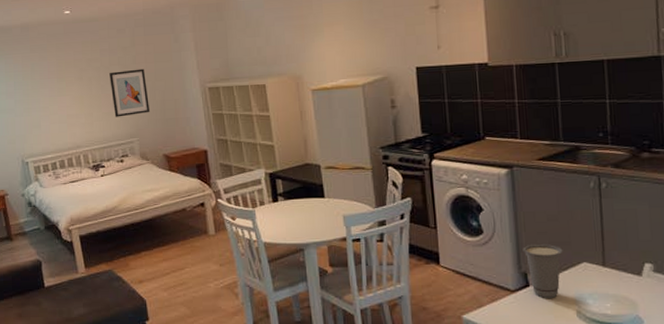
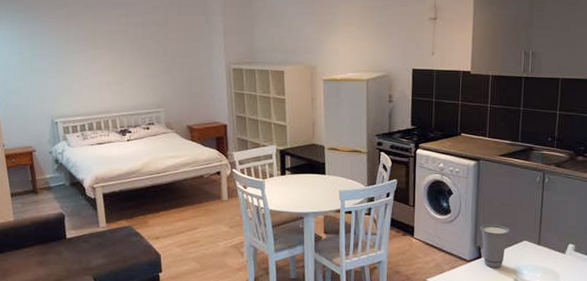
wall art: present [109,68,151,117] -> none [142,45,178,88]

